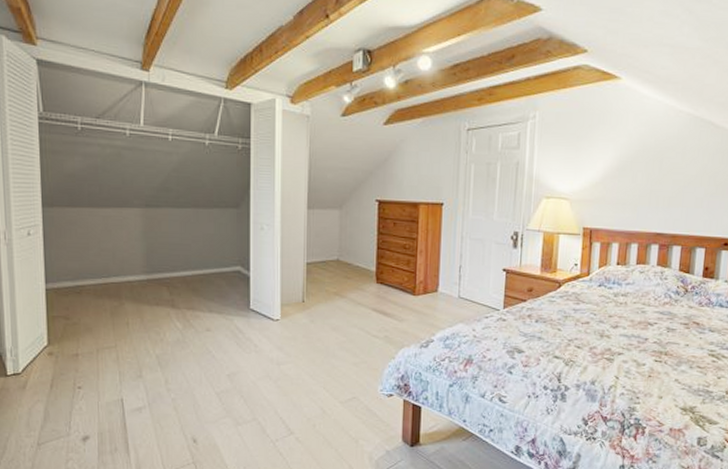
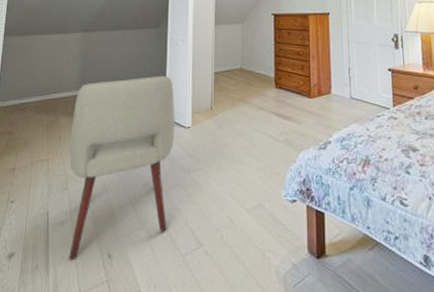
chair: none [139,263,261,444] -> present [69,76,175,261]

